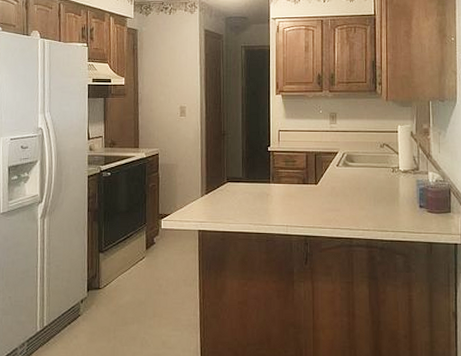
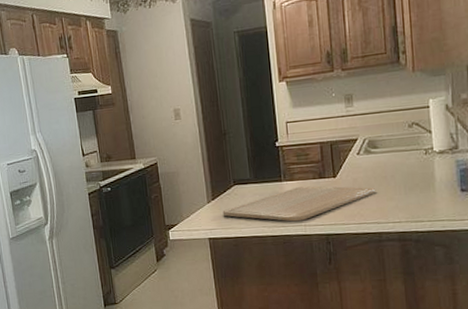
chopping board: none [214,190,350,221] -> present [222,186,376,222]

